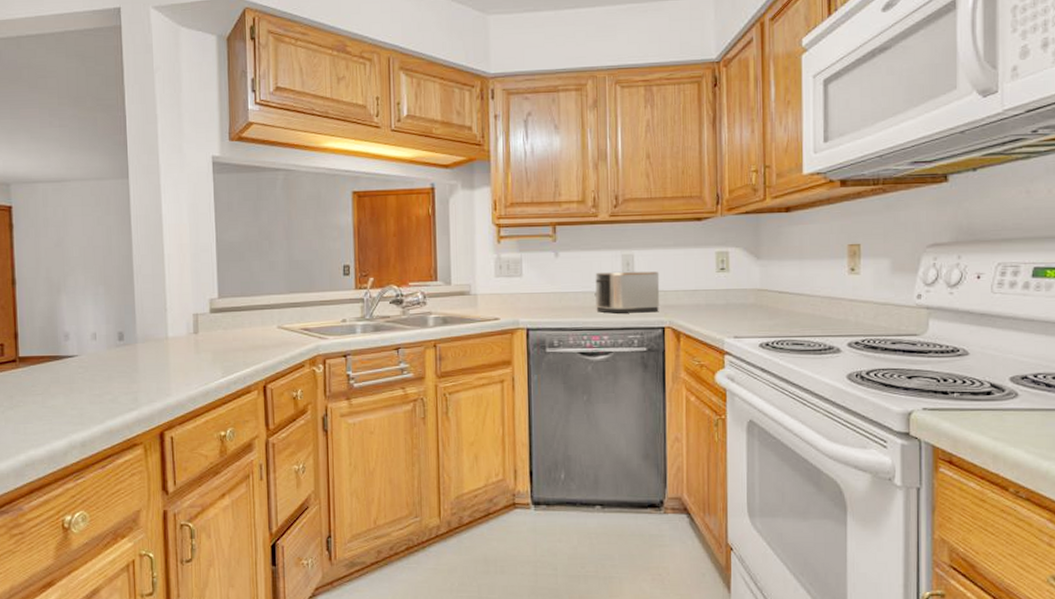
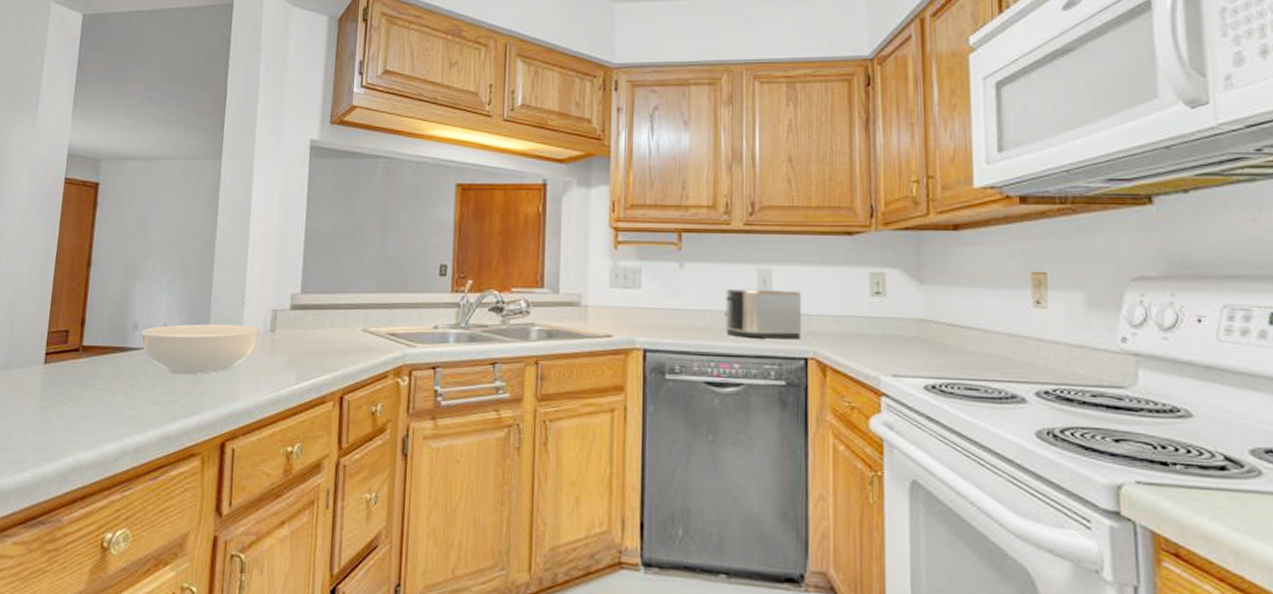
bowl: none [72,329,184,375] -> present [141,324,259,374]

